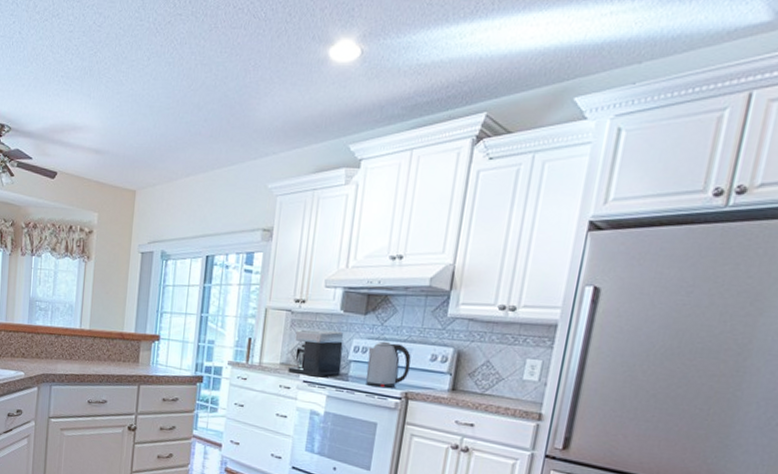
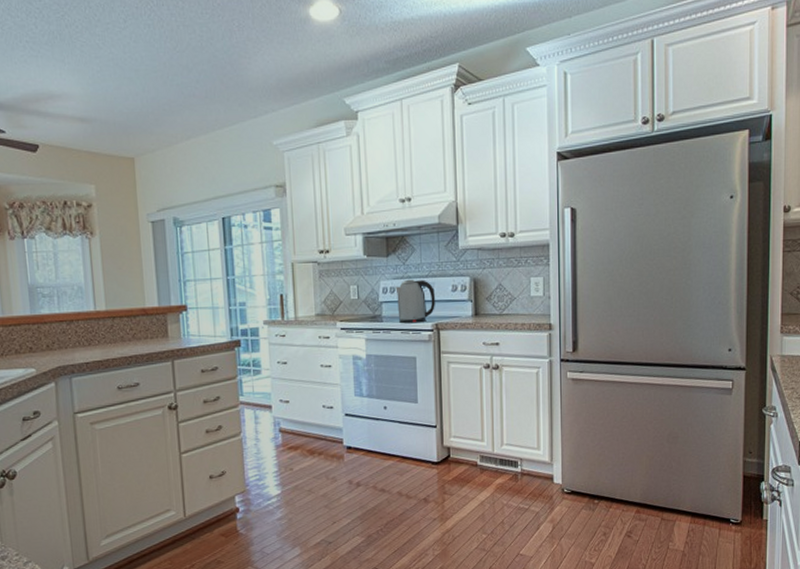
coffee maker: present [288,329,344,378] -> none [324,275,374,324]

